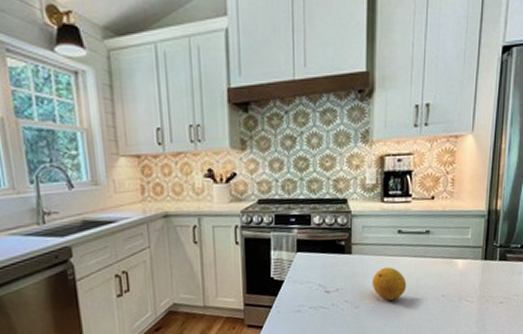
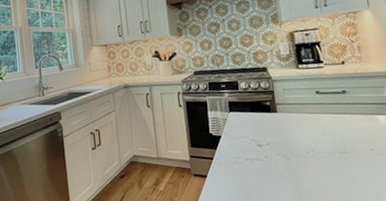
fruit: present [372,267,407,301] -> none [299,123,333,154]

